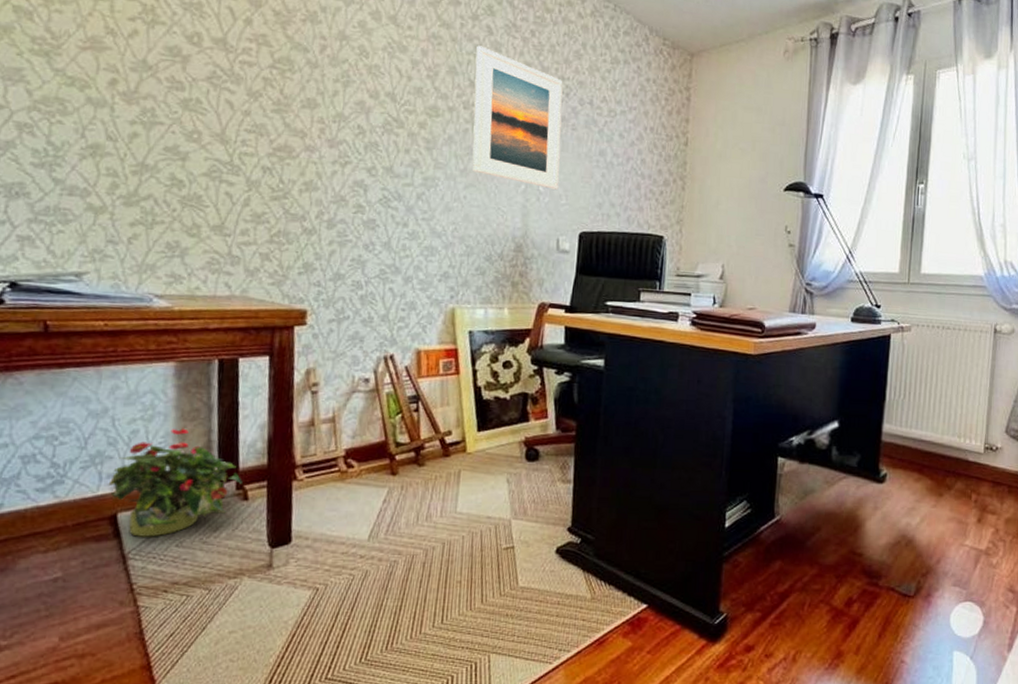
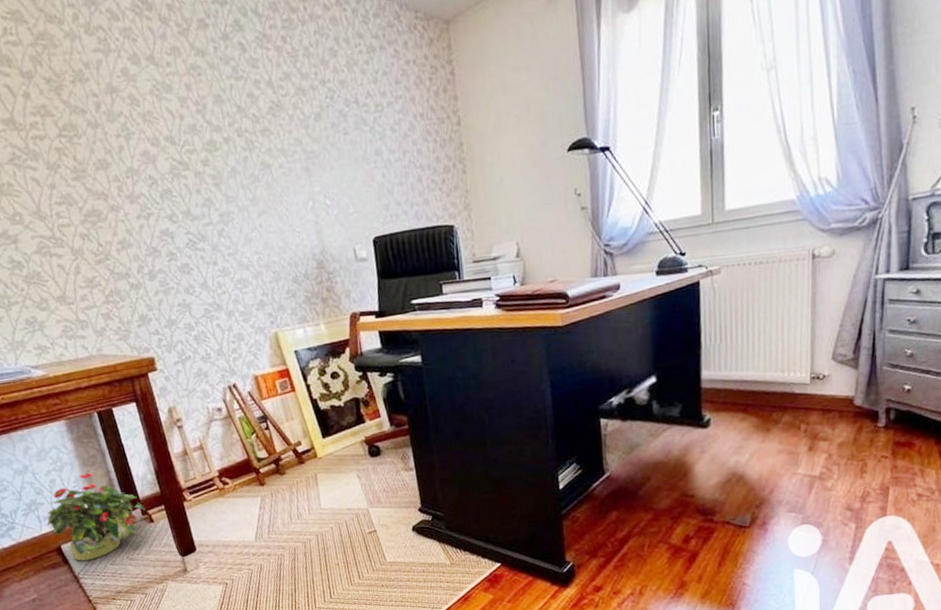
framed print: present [472,45,563,190] -> none [234,66,344,200]

